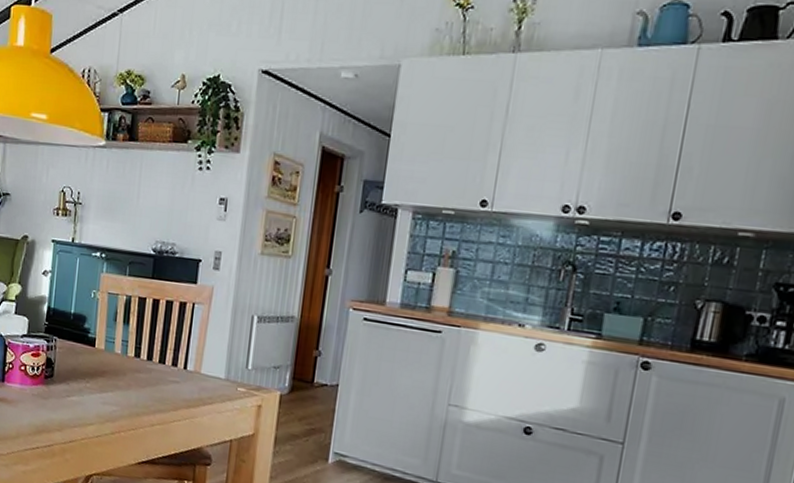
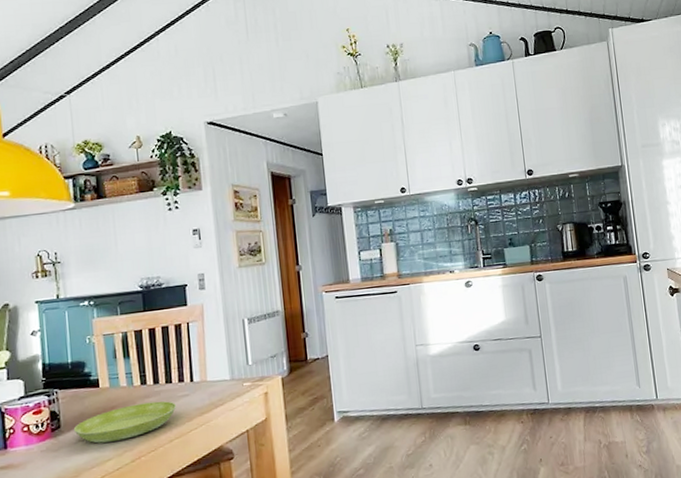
saucer: none [64,374,165,410] -> present [73,401,177,444]

